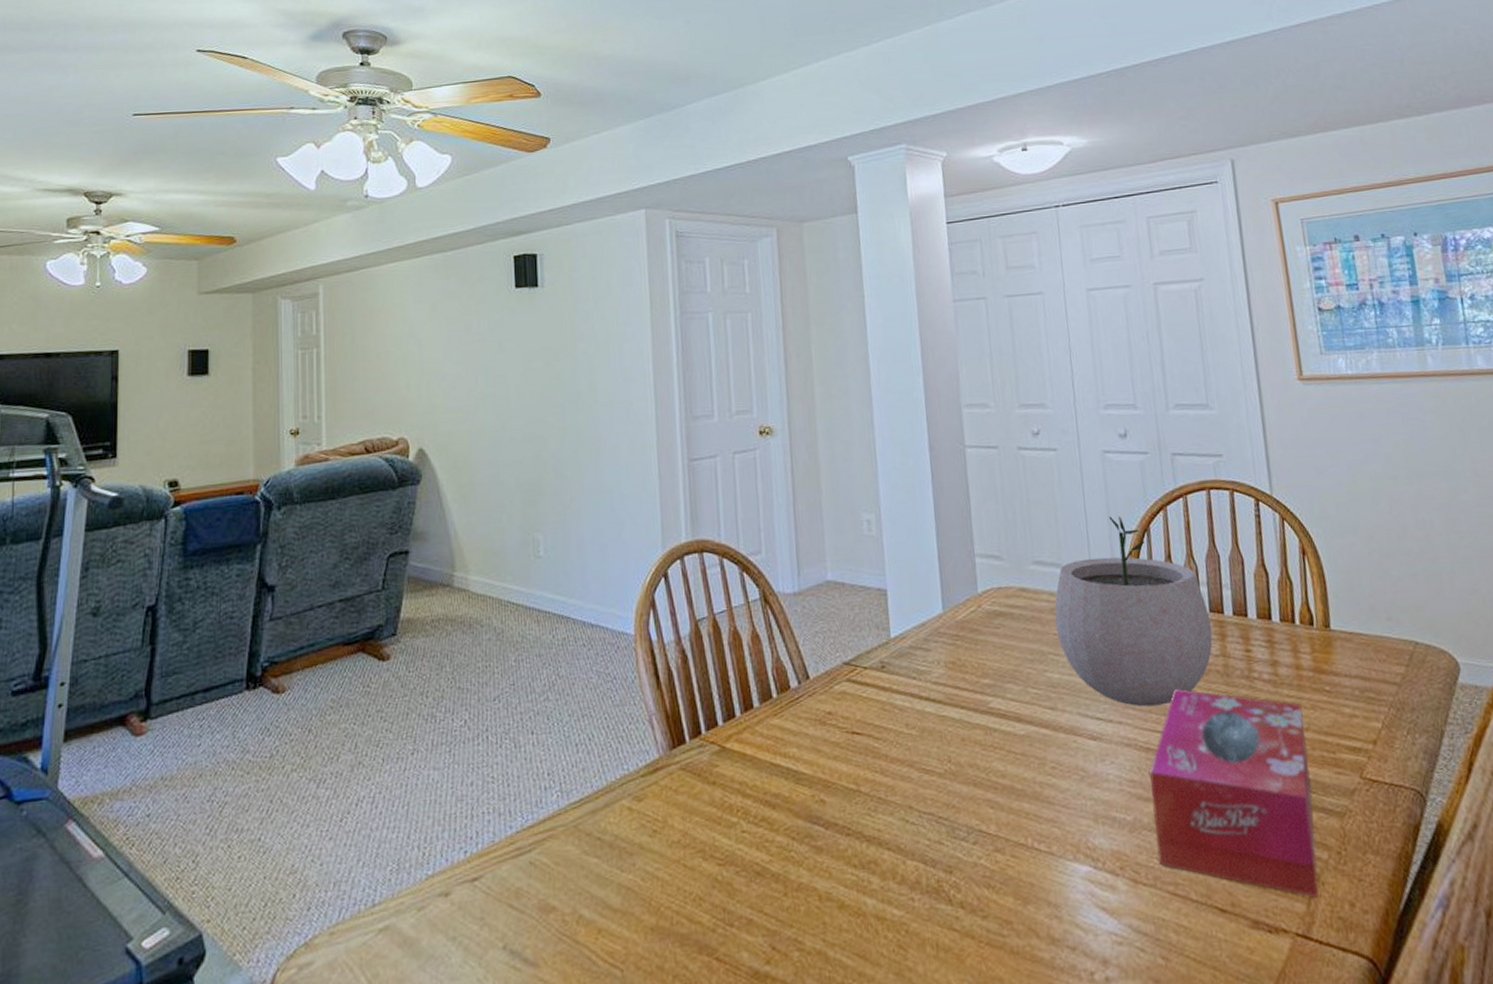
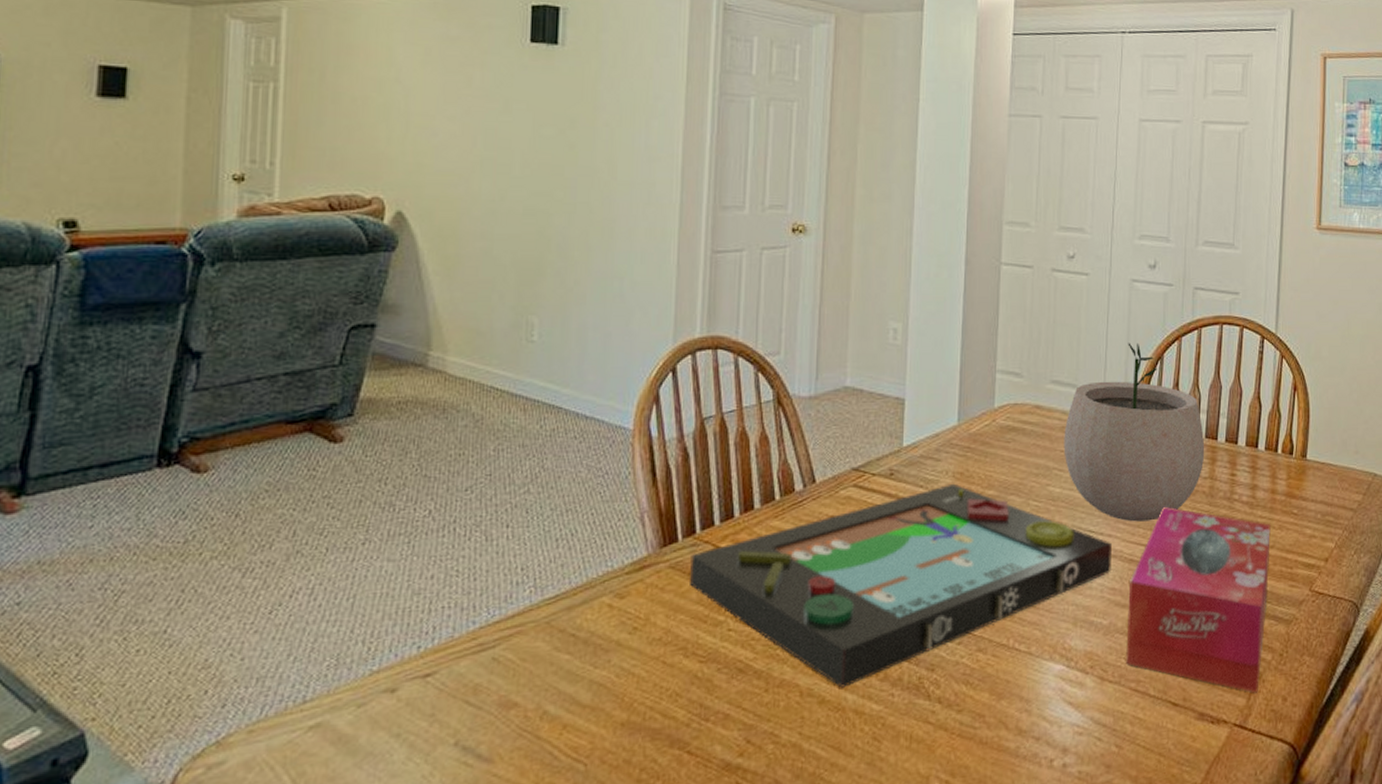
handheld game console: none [699,673,1128,892] -> present [689,483,1112,688]

